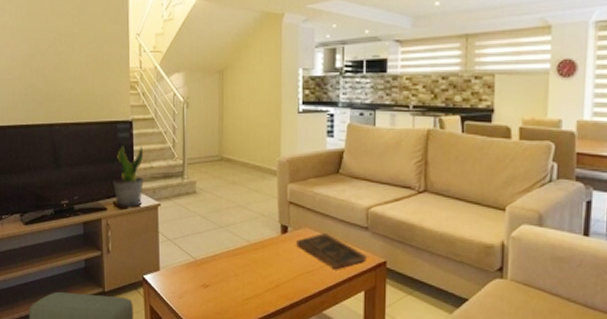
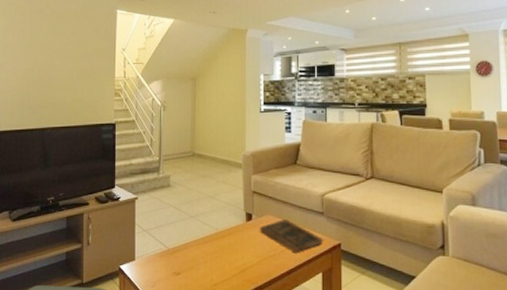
potted plant: present [113,145,145,208] -> none [95,145,125,202]

